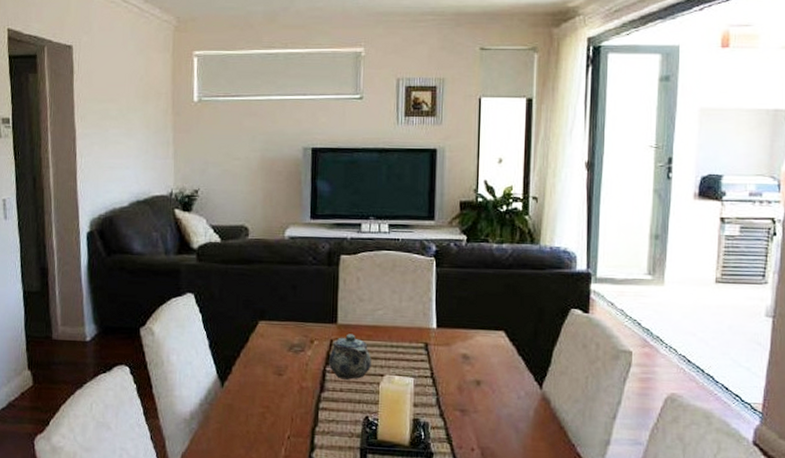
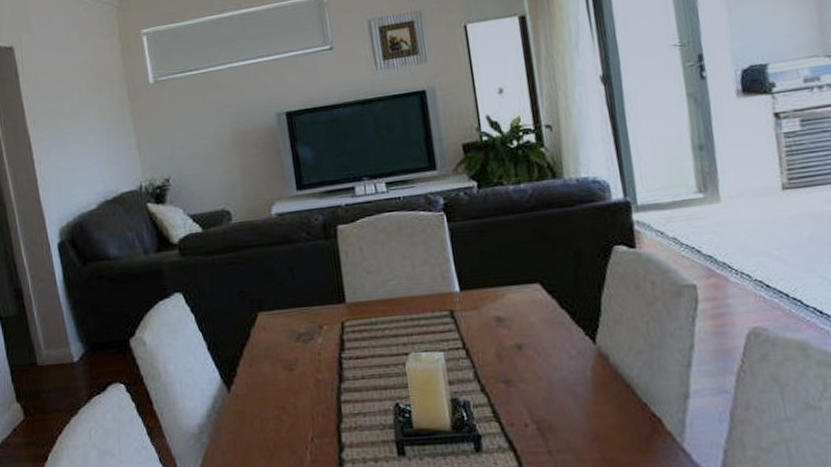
teapot: present [328,333,372,380] -> none [342,312,393,365]

